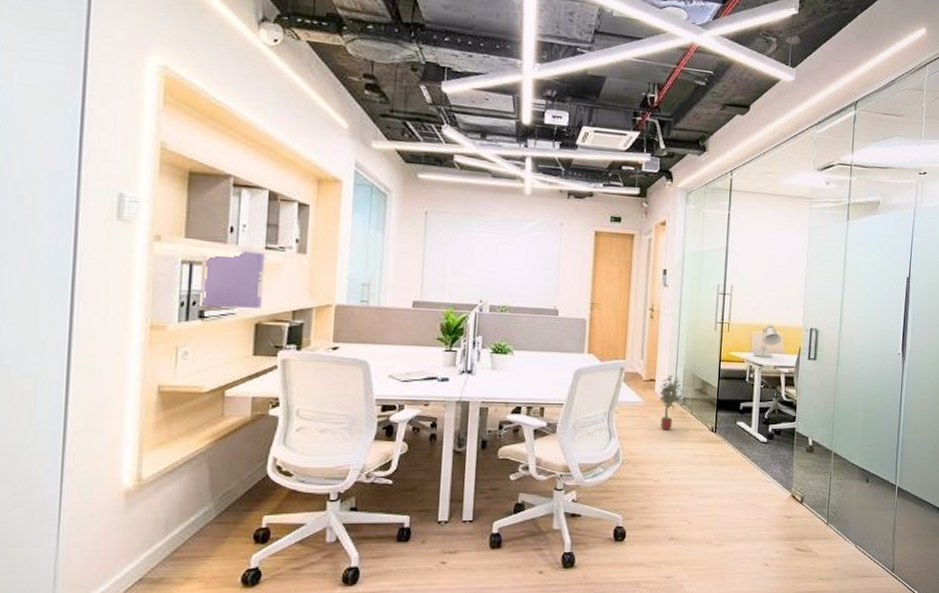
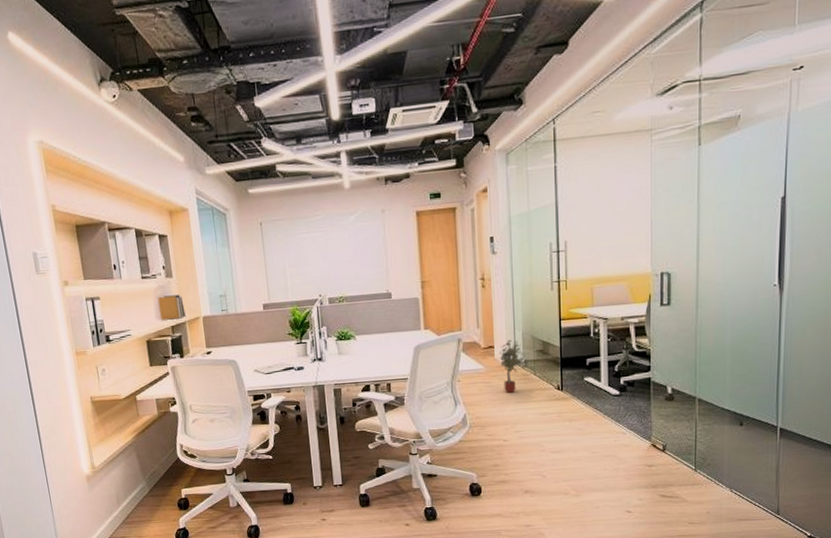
binder: present [203,252,265,309] -> none [102,282,149,331]
books: none [281,273,315,303] -> present [158,294,186,320]
desk lamp: present [753,325,781,358] -> none [596,276,627,311]

